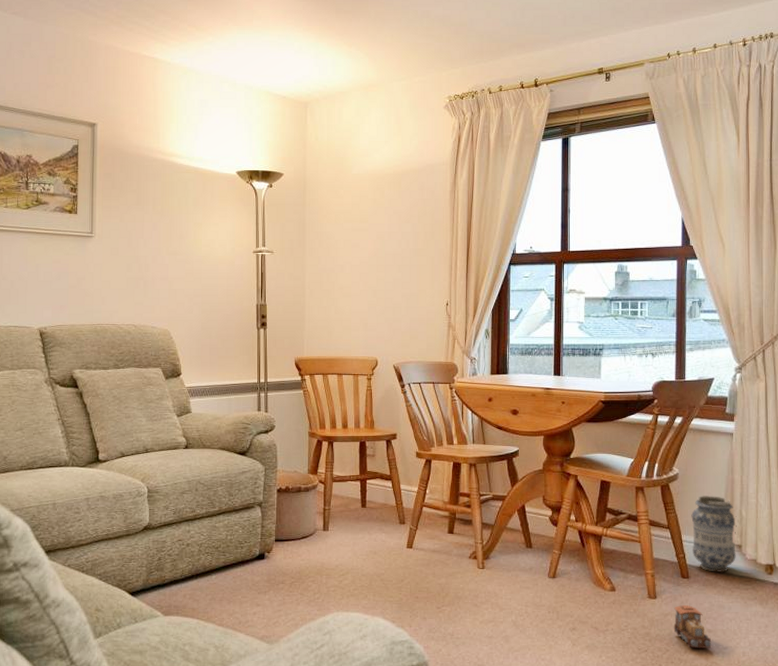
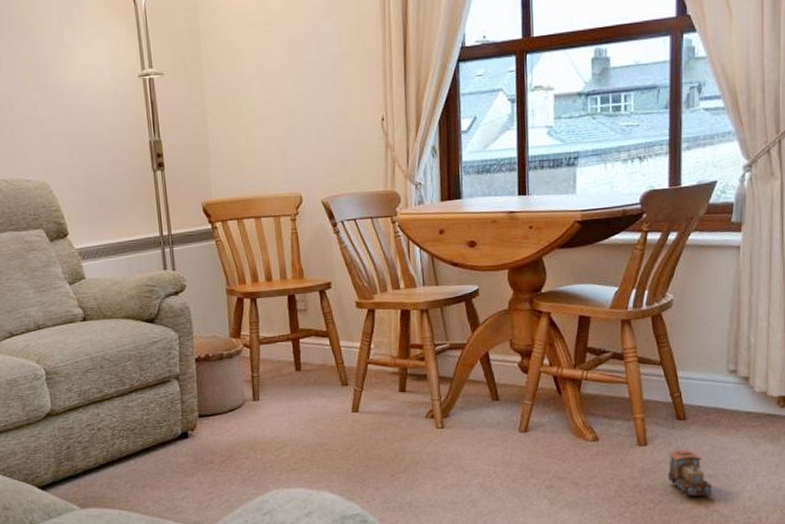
vase: present [691,496,737,573] -> none [688,322,743,411]

